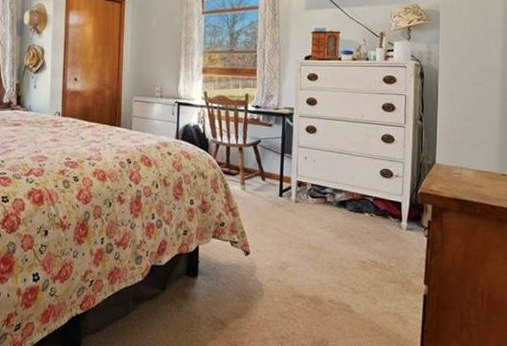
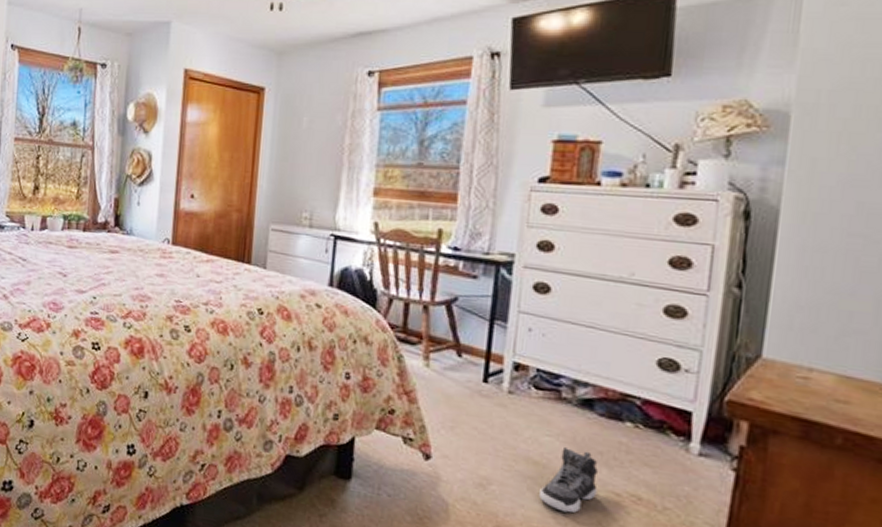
sneaker: none [318,234,352,279] -> present [539,446,598,513]

